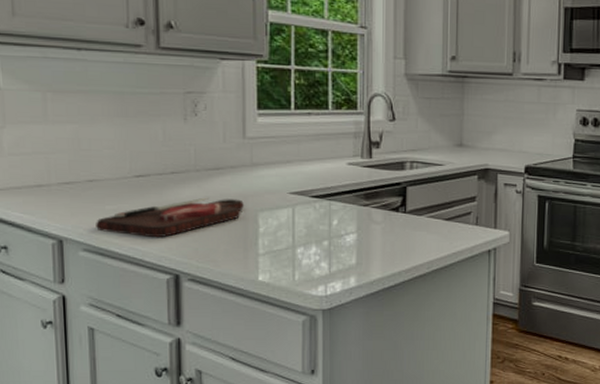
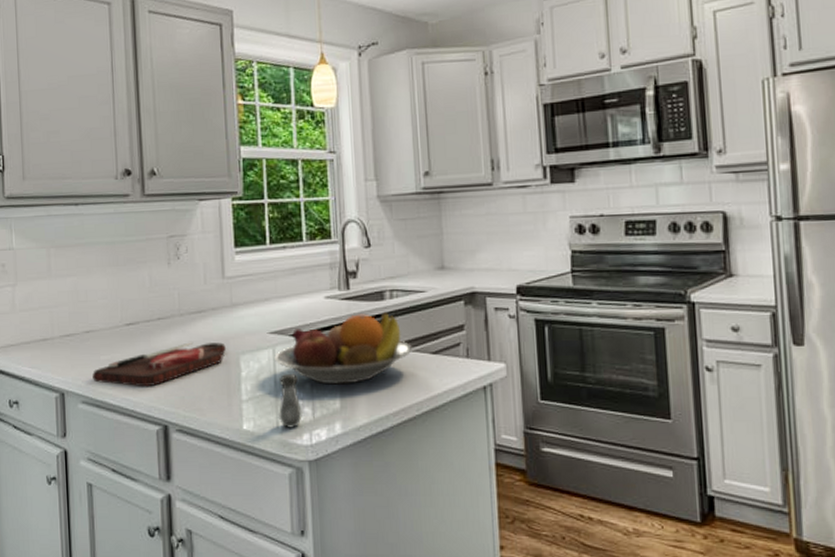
fruit bowl: none [294,180,427,243] -> present [274,311,412,385]
salt shaker: none [294,231,320,280] -> present [278,373,303,428]

